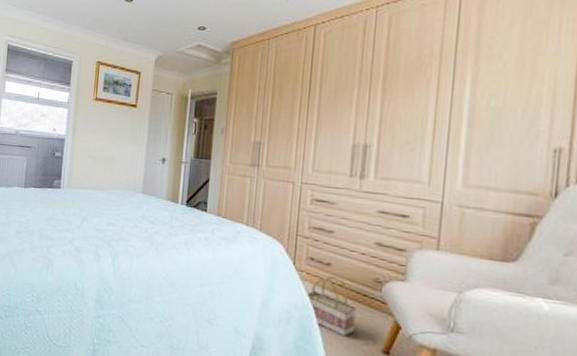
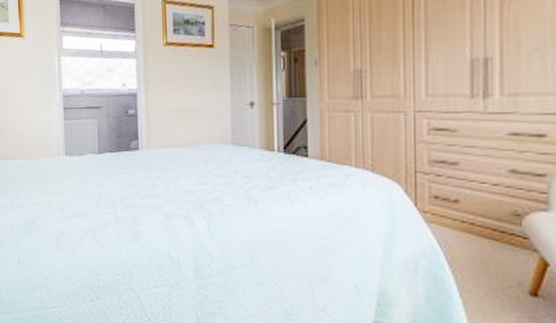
basket: present [307,275,357,337] -> none [434,213,494,282]

